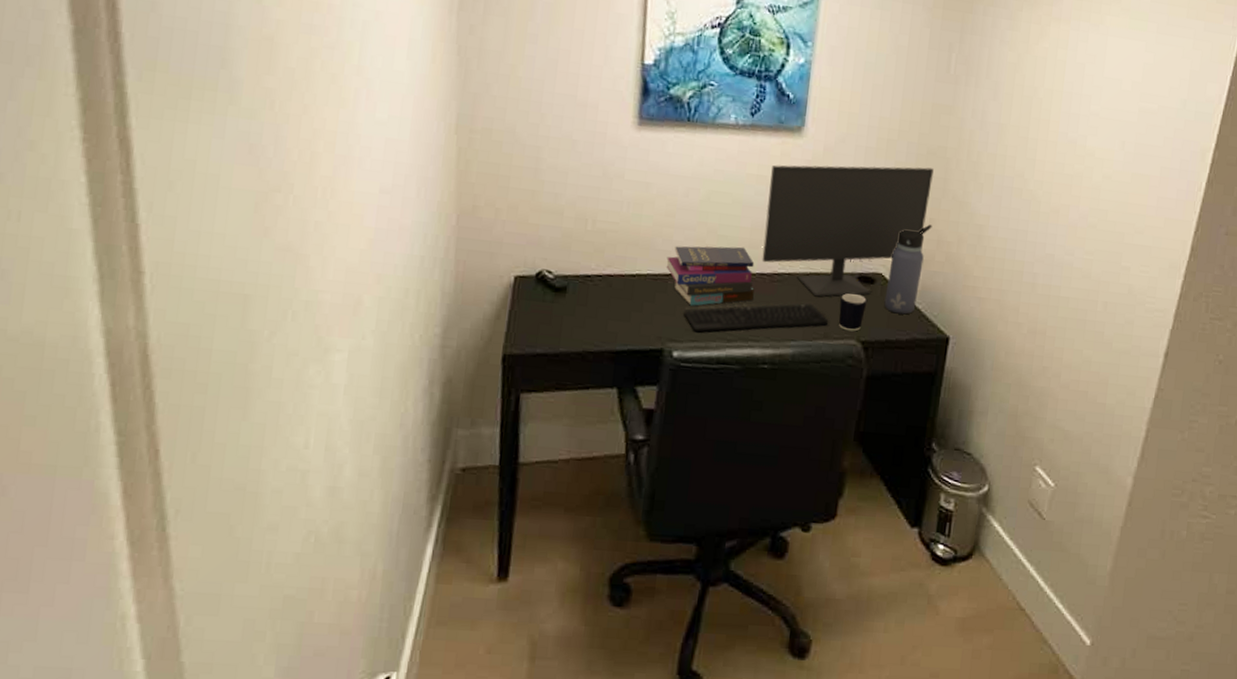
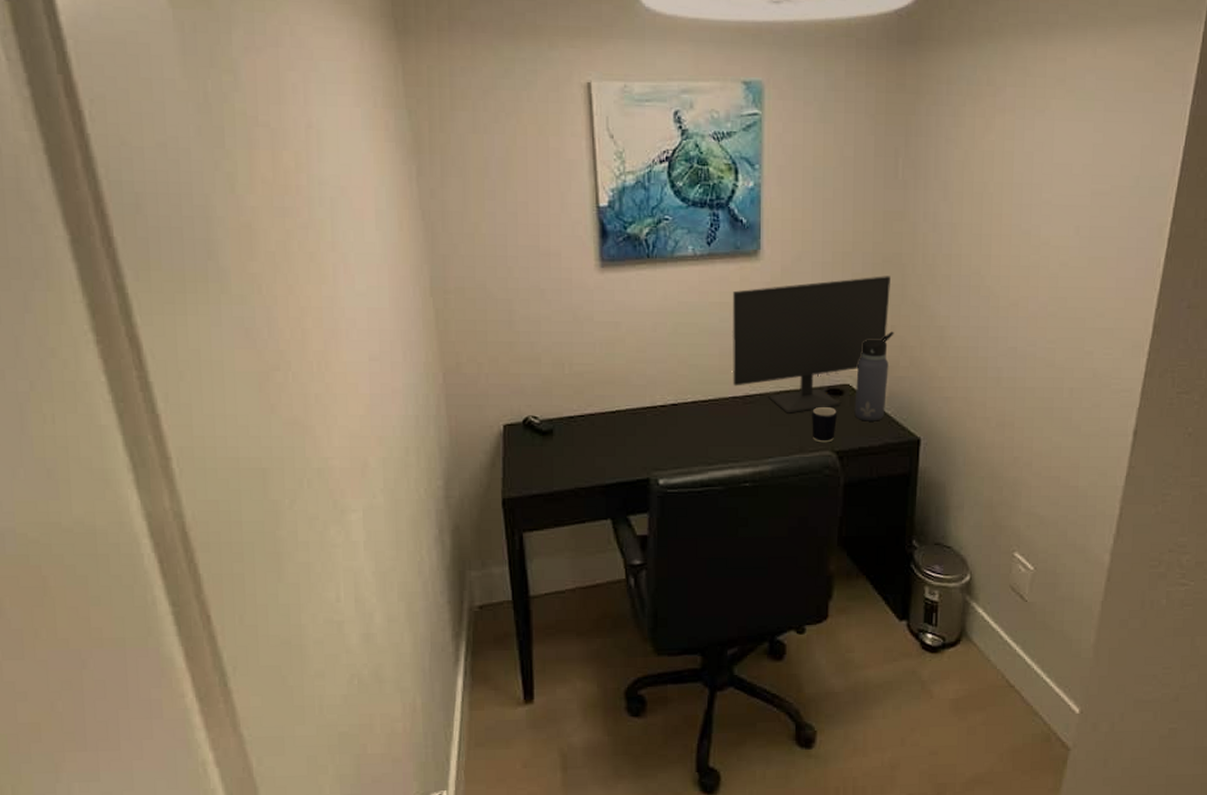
books: present [666,246,755,306] -> none [643,373,729,435]
computer keyboard: present [684,302,829,333] -> none [665,420,803,459]

